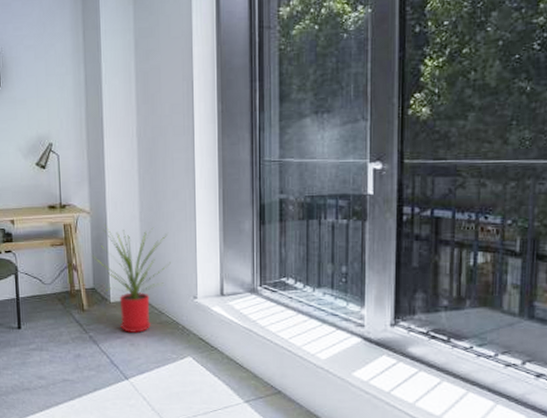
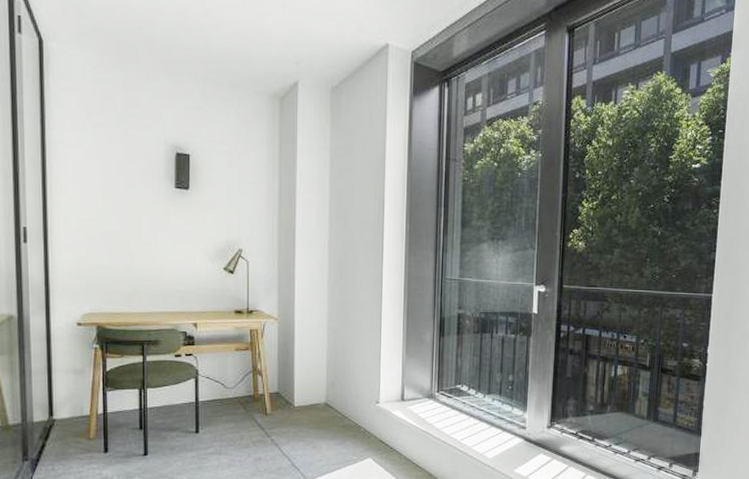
house plant: present [93,224,171,333] -> none [278,330,356,436]

